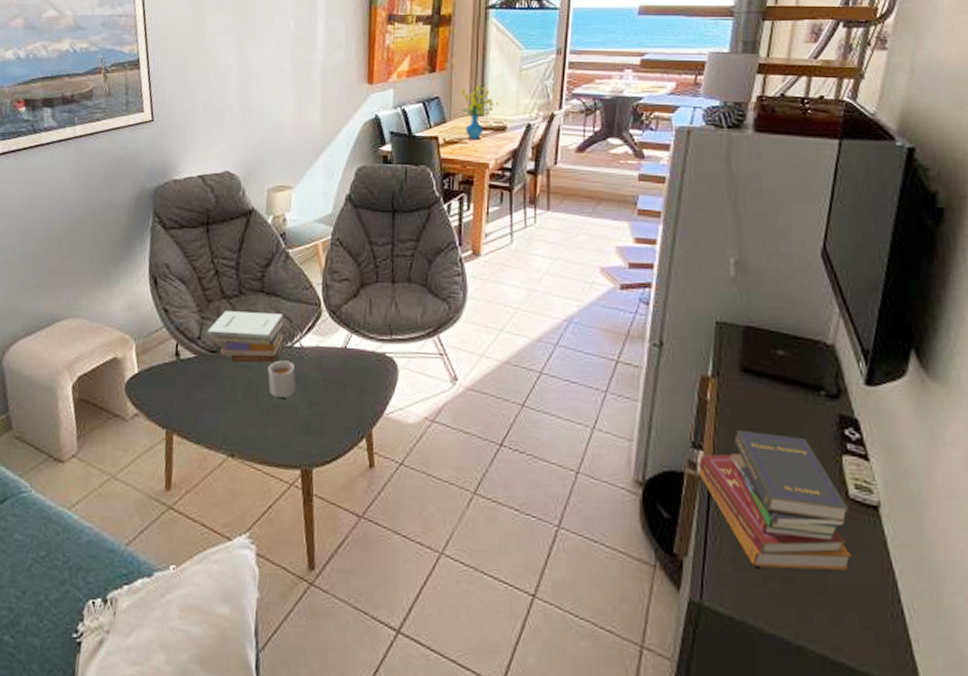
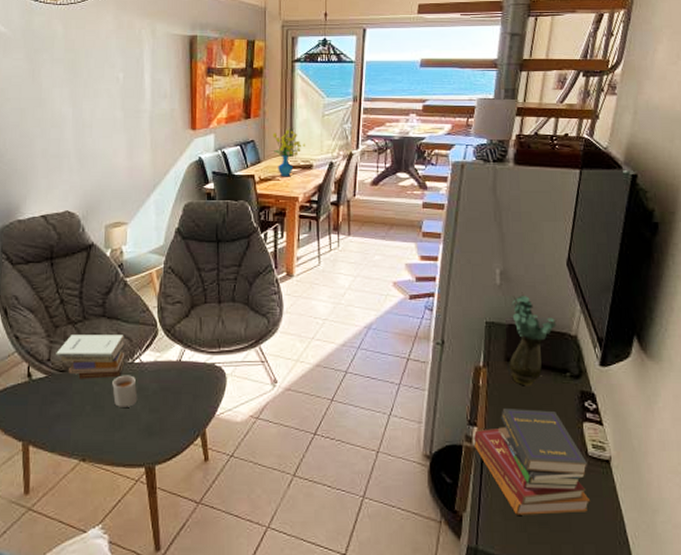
vase: none [745,287,808,405] -> present [509,292,557,386]

